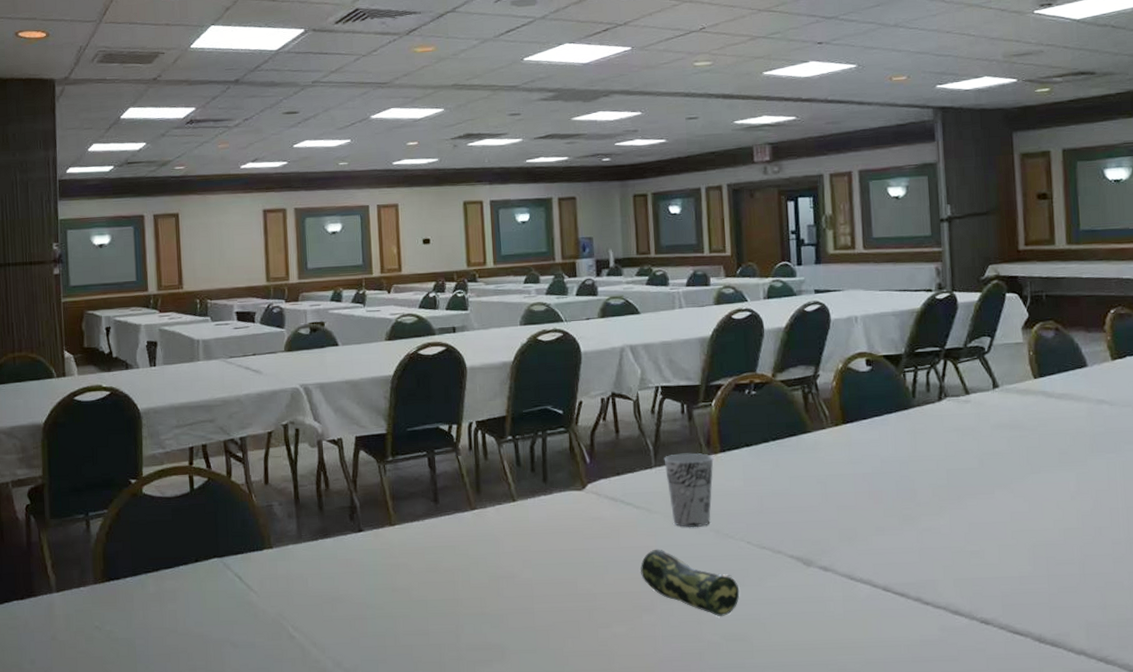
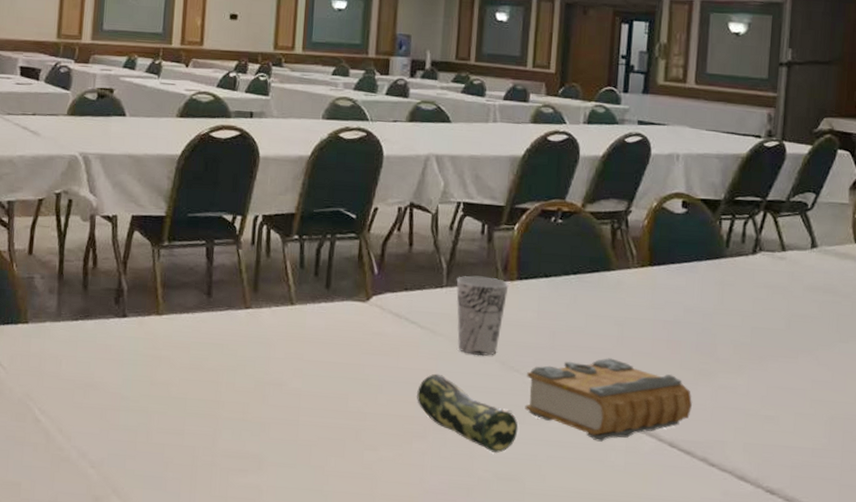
book: none [741,515,900,594] -> present [525,358,692,442]

